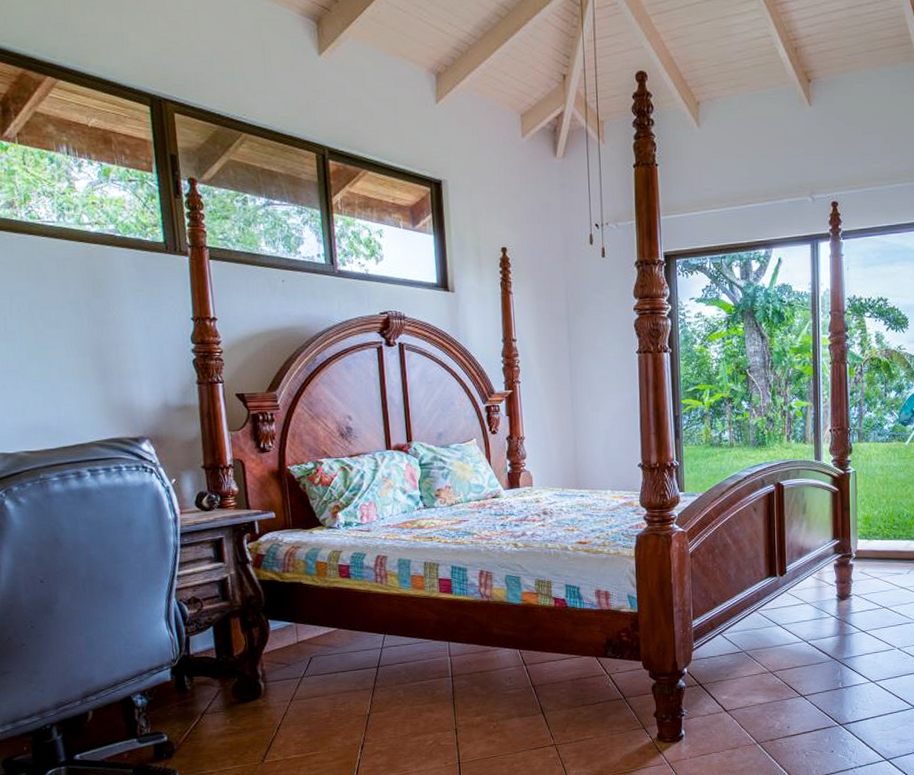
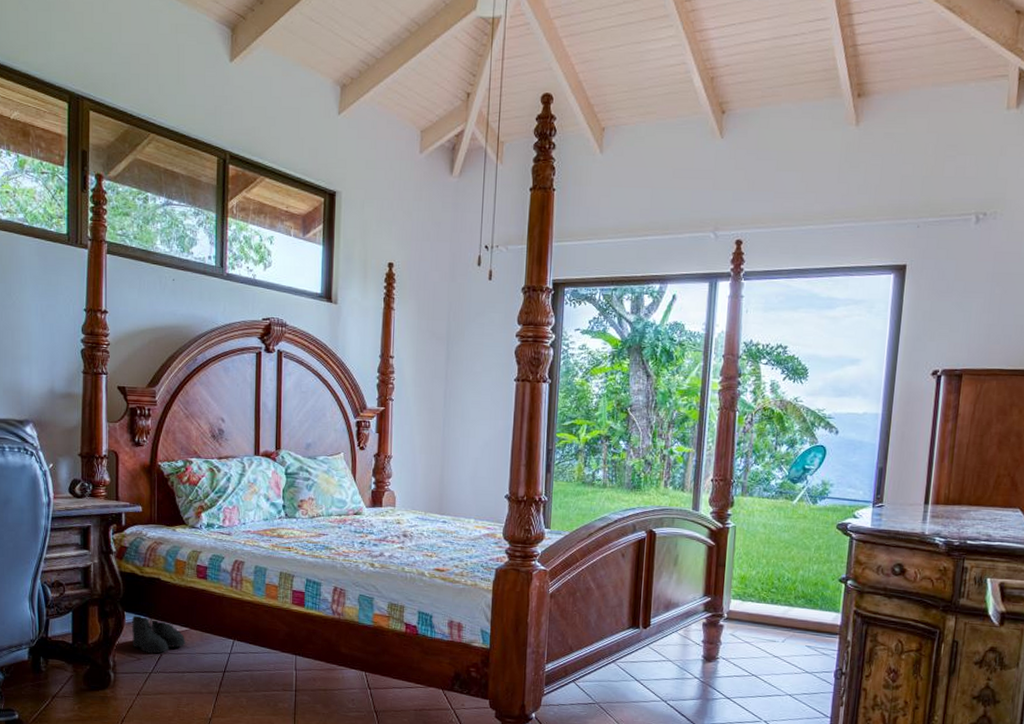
boots: none [276,621,336,658] -> present [131,614,186,654]

